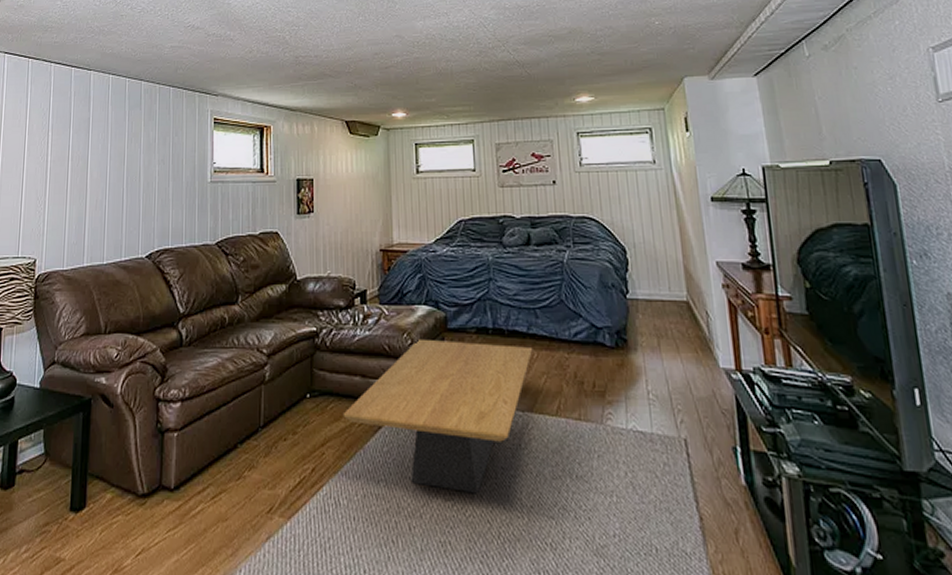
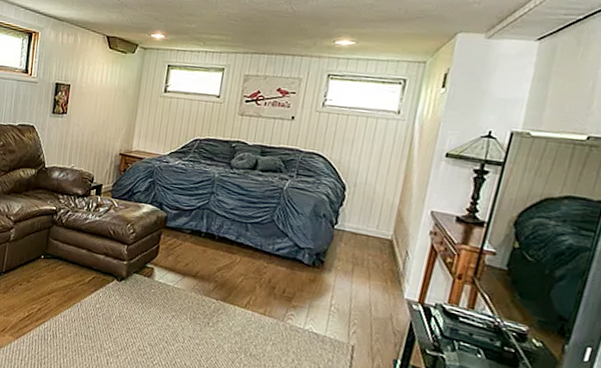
coffee table: present [343,338,533,494] -> none [68,230,238,351]

